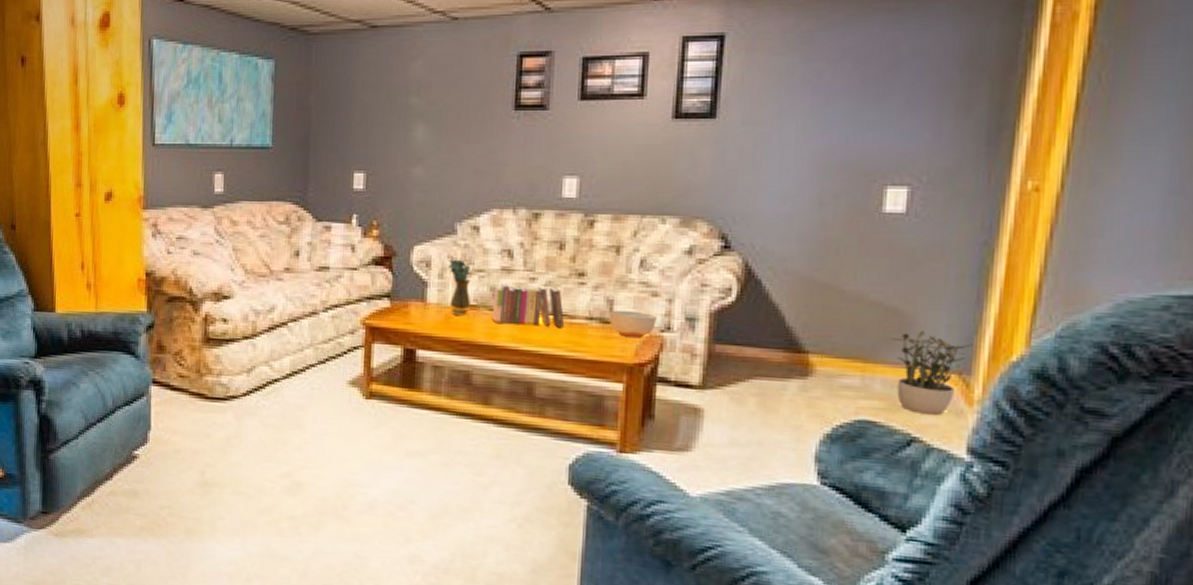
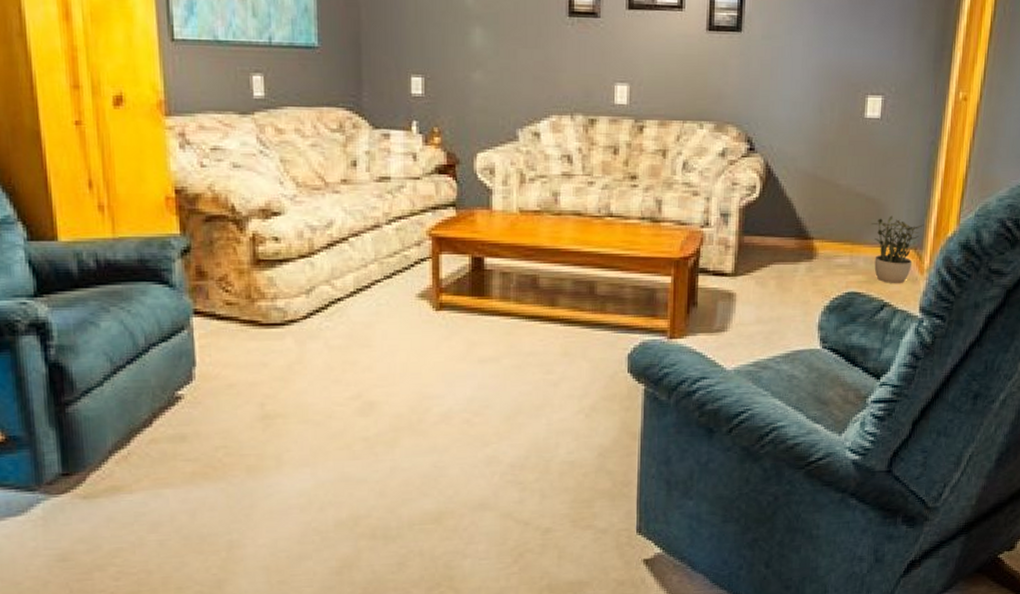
vase: present [448,256,472,316] -> none [512,163,535,221]
books: present [493,283,565,329] -> none [556,188,621,229]
bowl: present [609,310,657,339] -> none [658,209,697,235]

